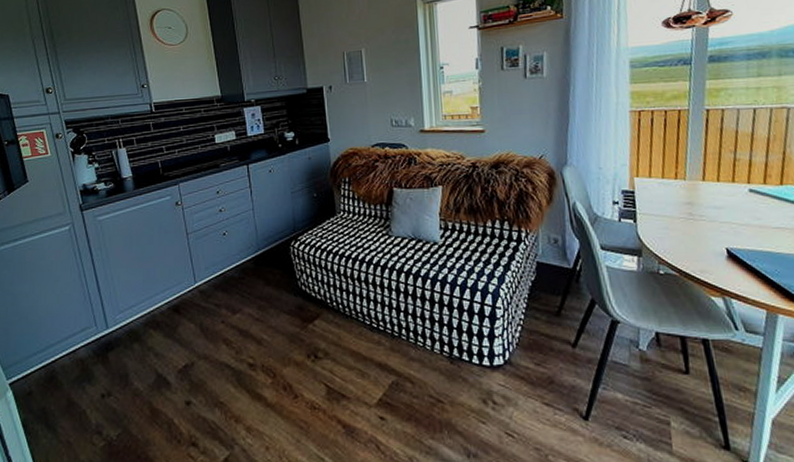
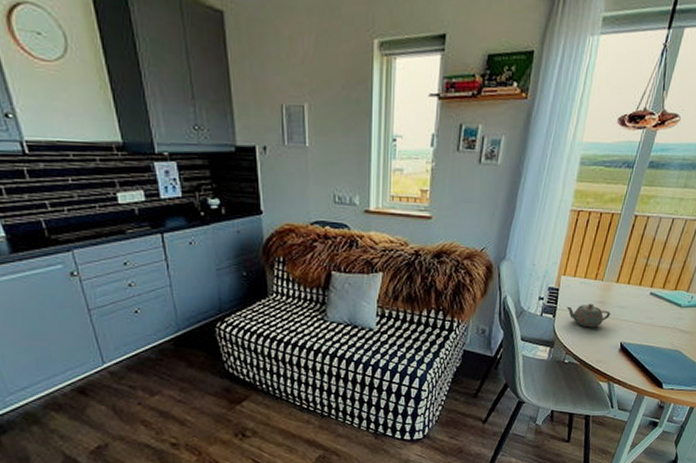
teapot: none [647,205,704,233] -> present [566,303,610,328]

